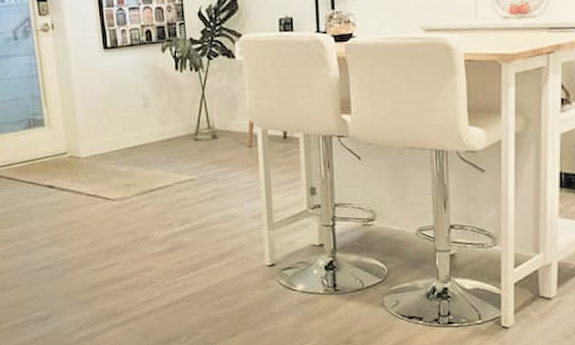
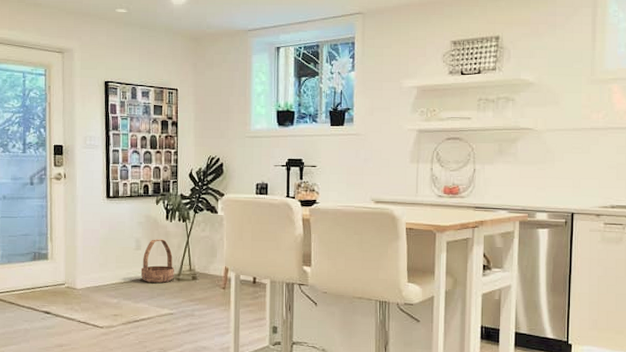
basket: none [151,93,191,145] -> present [141,239,174,283]

